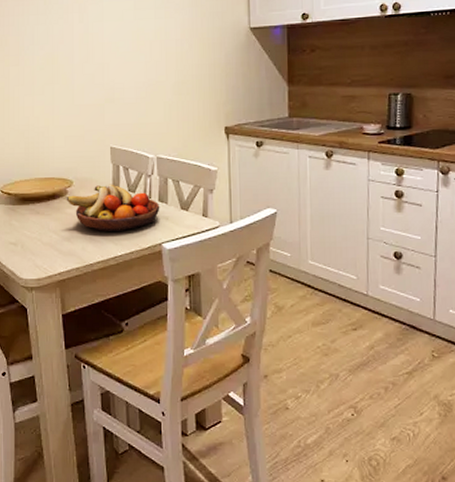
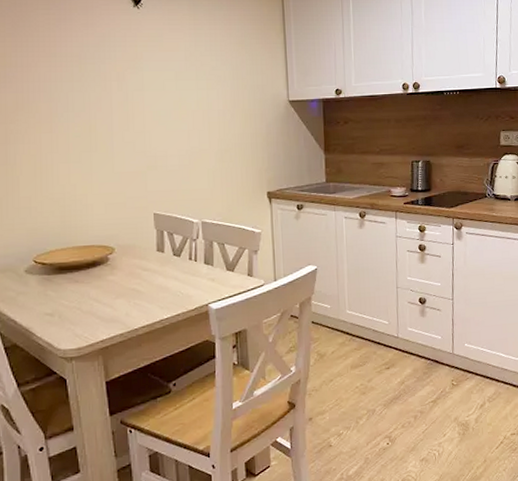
fruit bowl: present [66,184,160,231] -> none [107,249,206,296]

